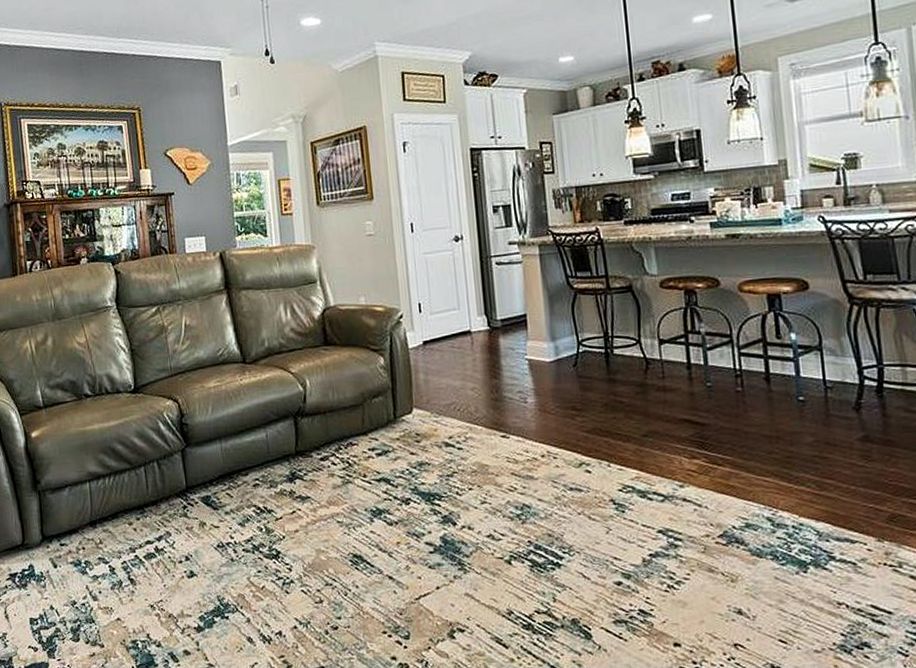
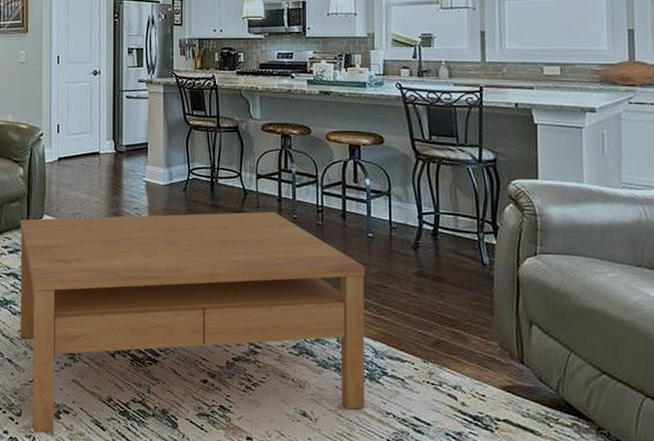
coffee table: none [386,381,811,656] -> present [20,211,365,433]

